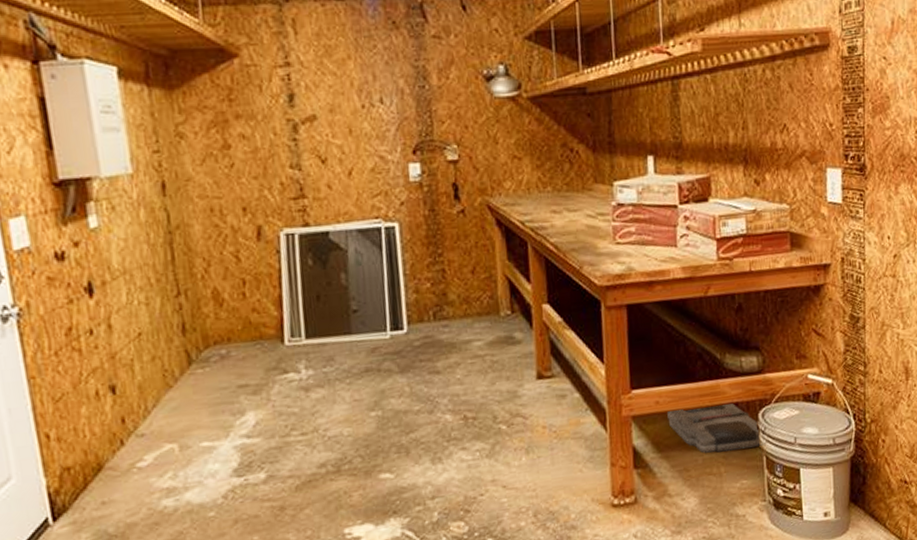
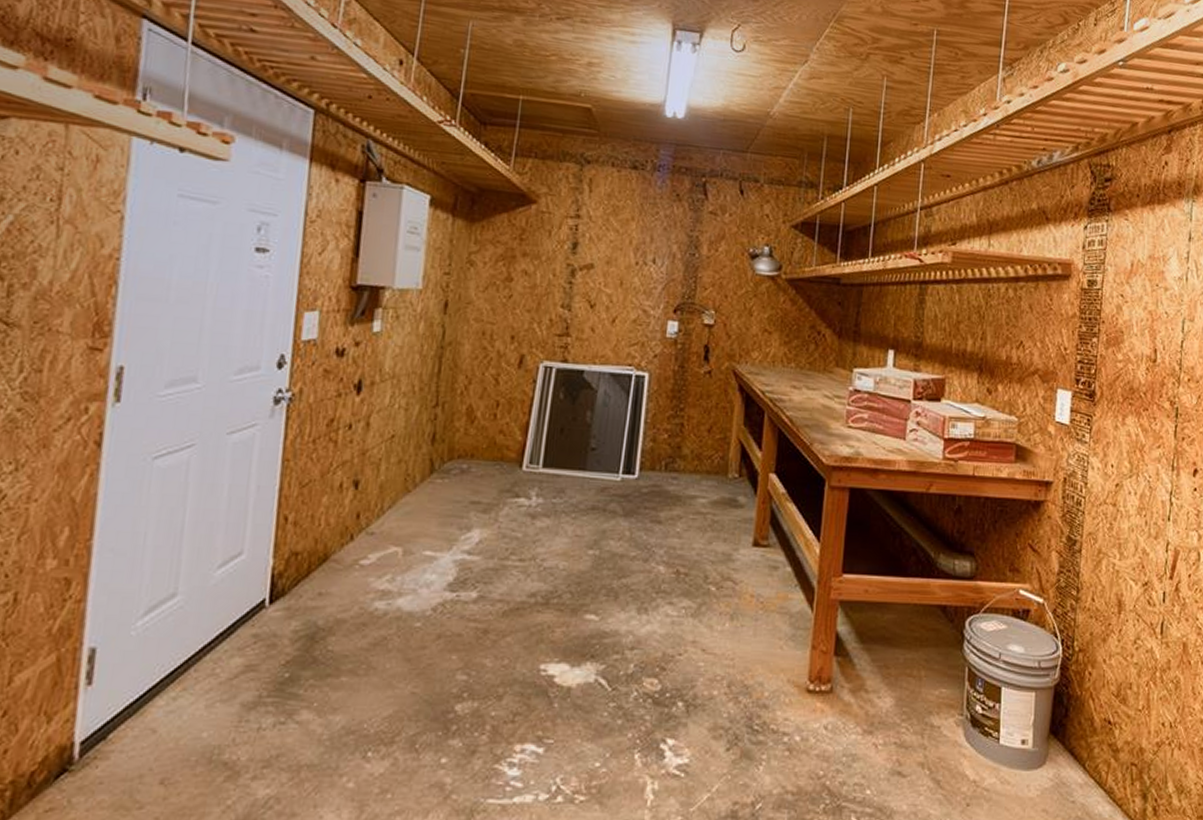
toolbox: present [667,403,762,454] -> none [874,602,966,655]

